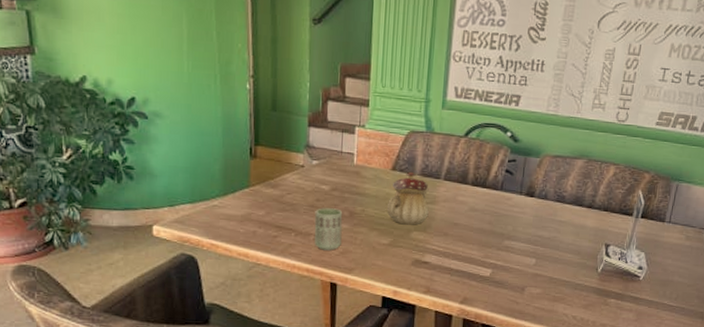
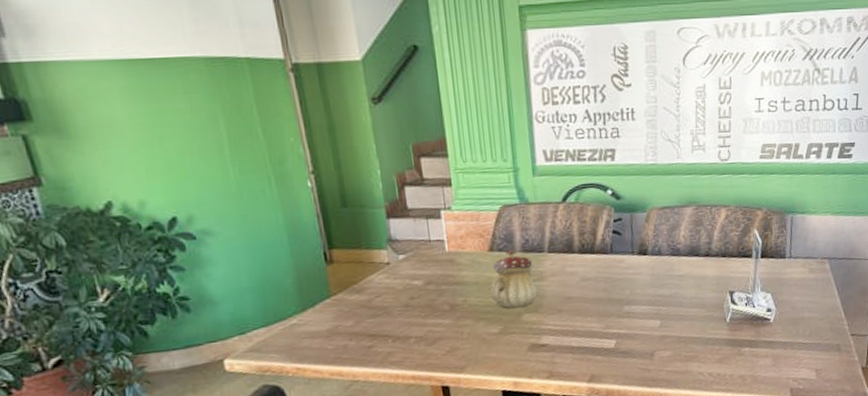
cup: present [314,208,343,251] -> none [411,303,447,352]

